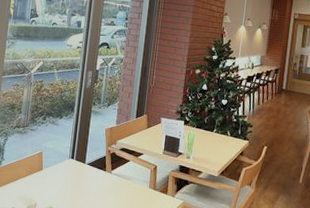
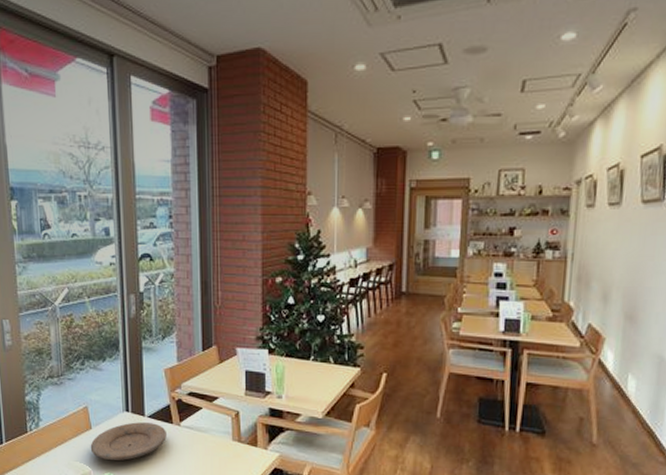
plate: none [39,167,100,197] -> present [90,422,167,460]

